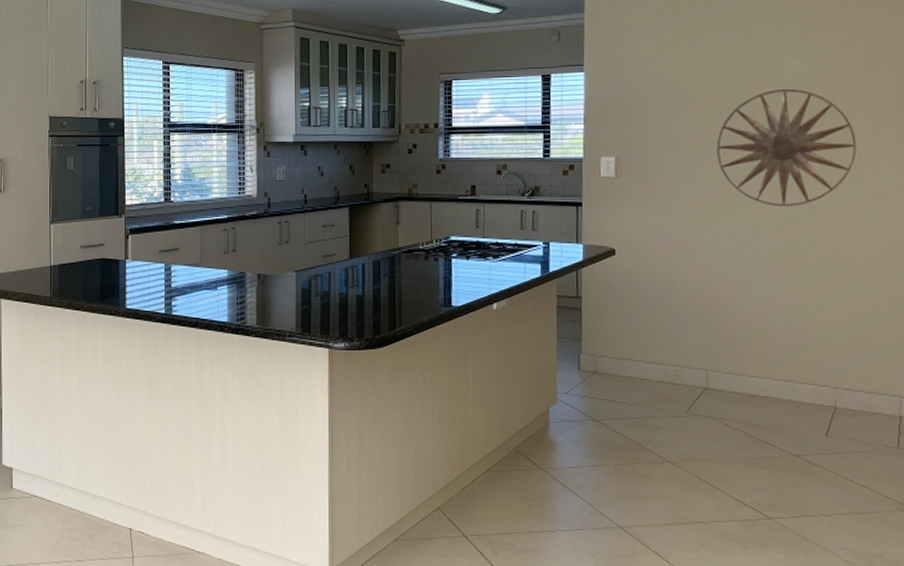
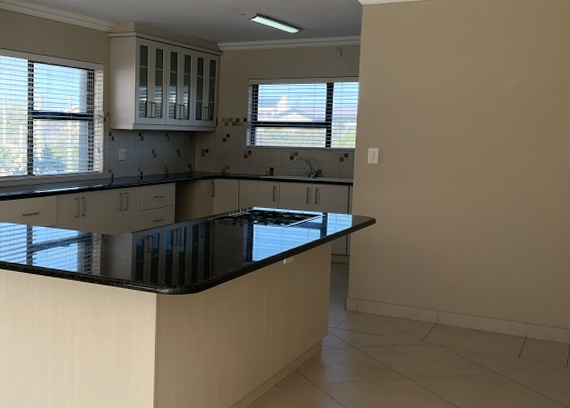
wall art: present [716,88,857,207] -> none [452,100,552,190]

